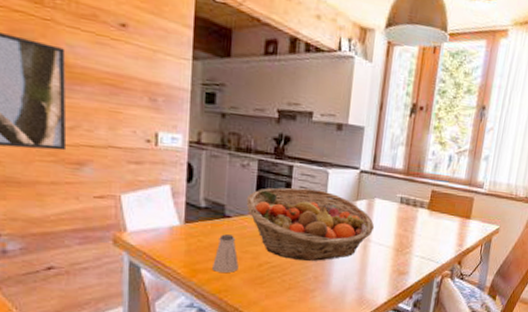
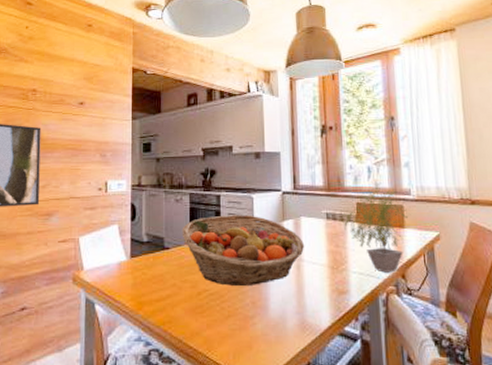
saltshaker: present [213,234,239,273] -> none [156,266,179,303]
potted plant: none [411,172,477,259] -> present [338,182,409,273]

